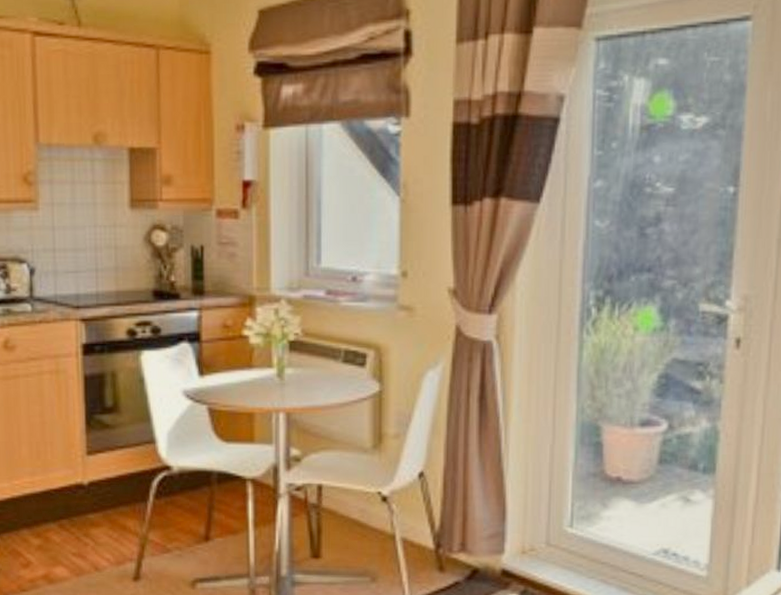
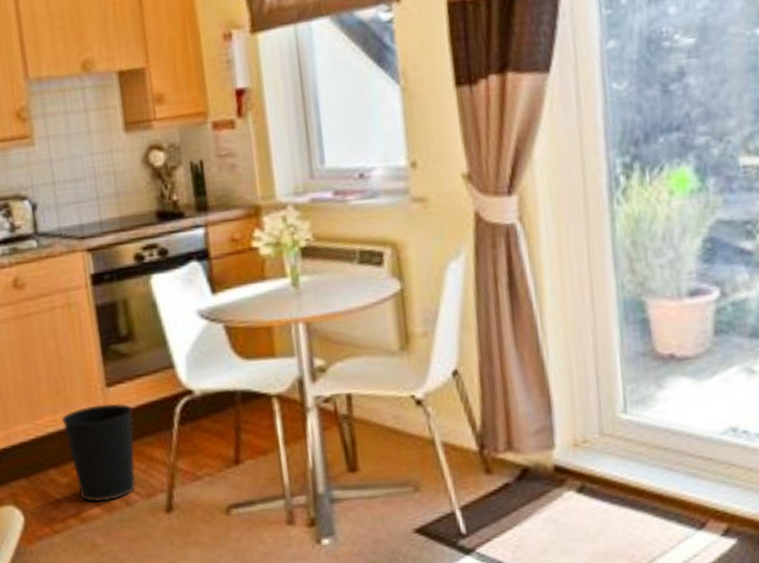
wastebasket: none [39,471,111,565] -> present [61,403,136,502]

